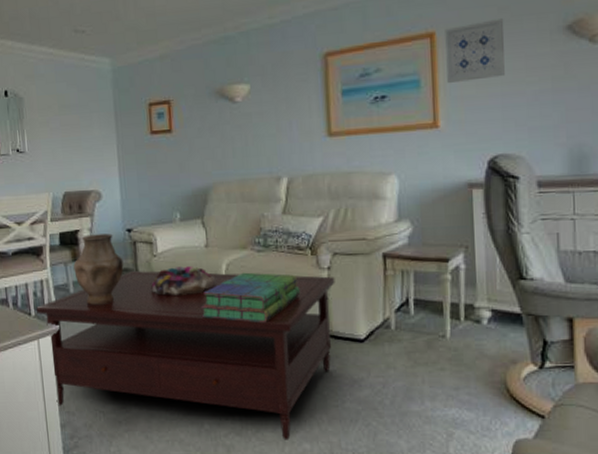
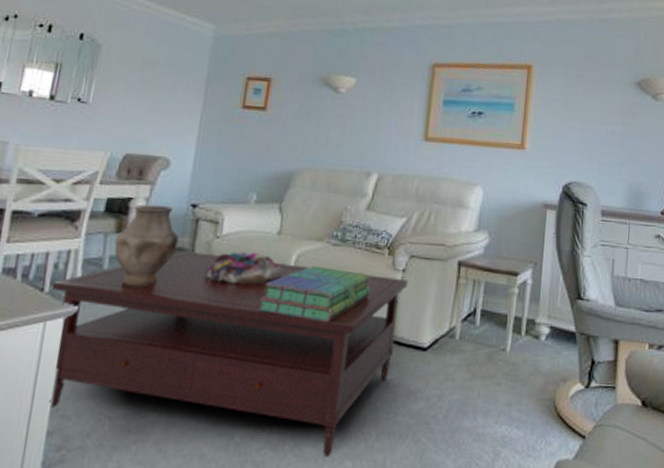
wall art: present [445,18,505,83] -> none [537,64,589,114]

